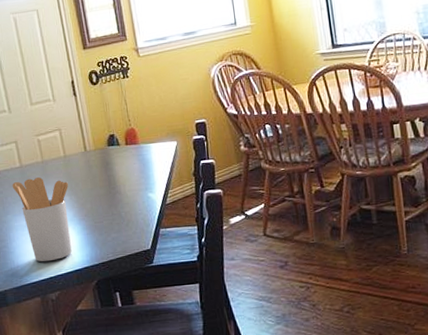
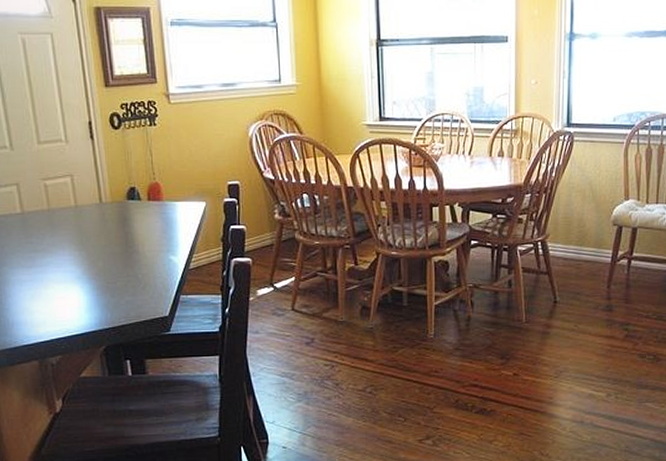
utensil holder: present [12,177,72,262] -> none [10,227,78,323]

